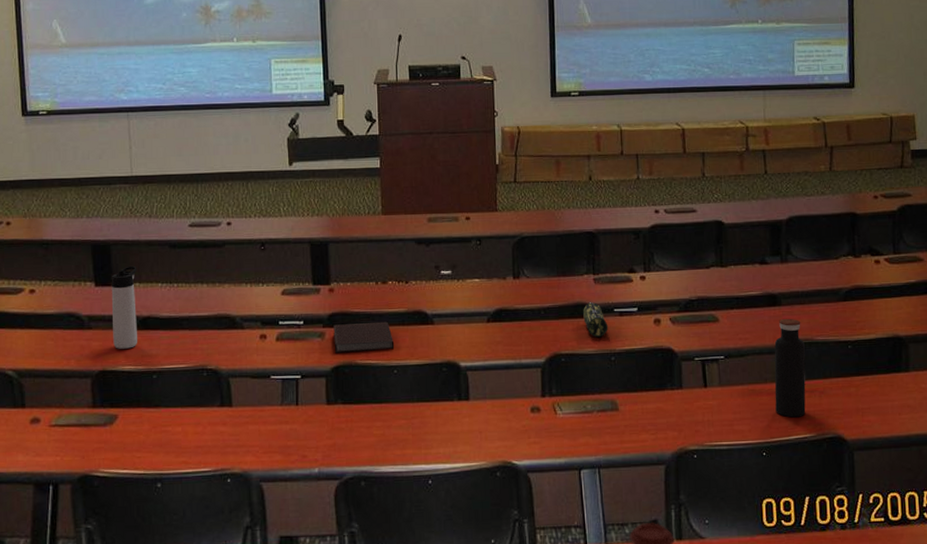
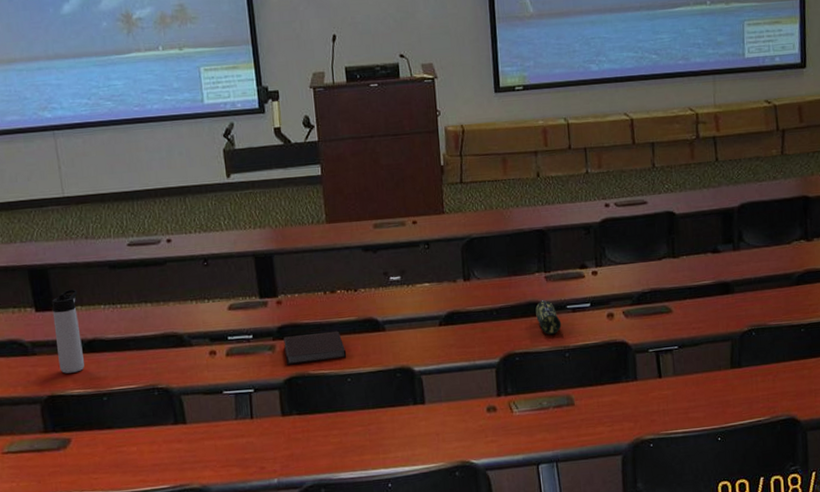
water bottle: present [774,318,806,418] -> none [728,305,760,403]

